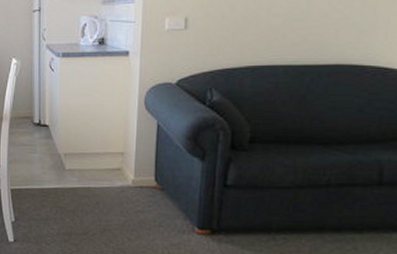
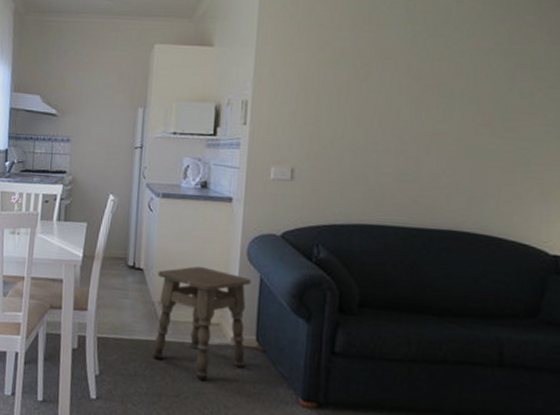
side table: none [61,119,149,218] -> present [152,266,251,380]

